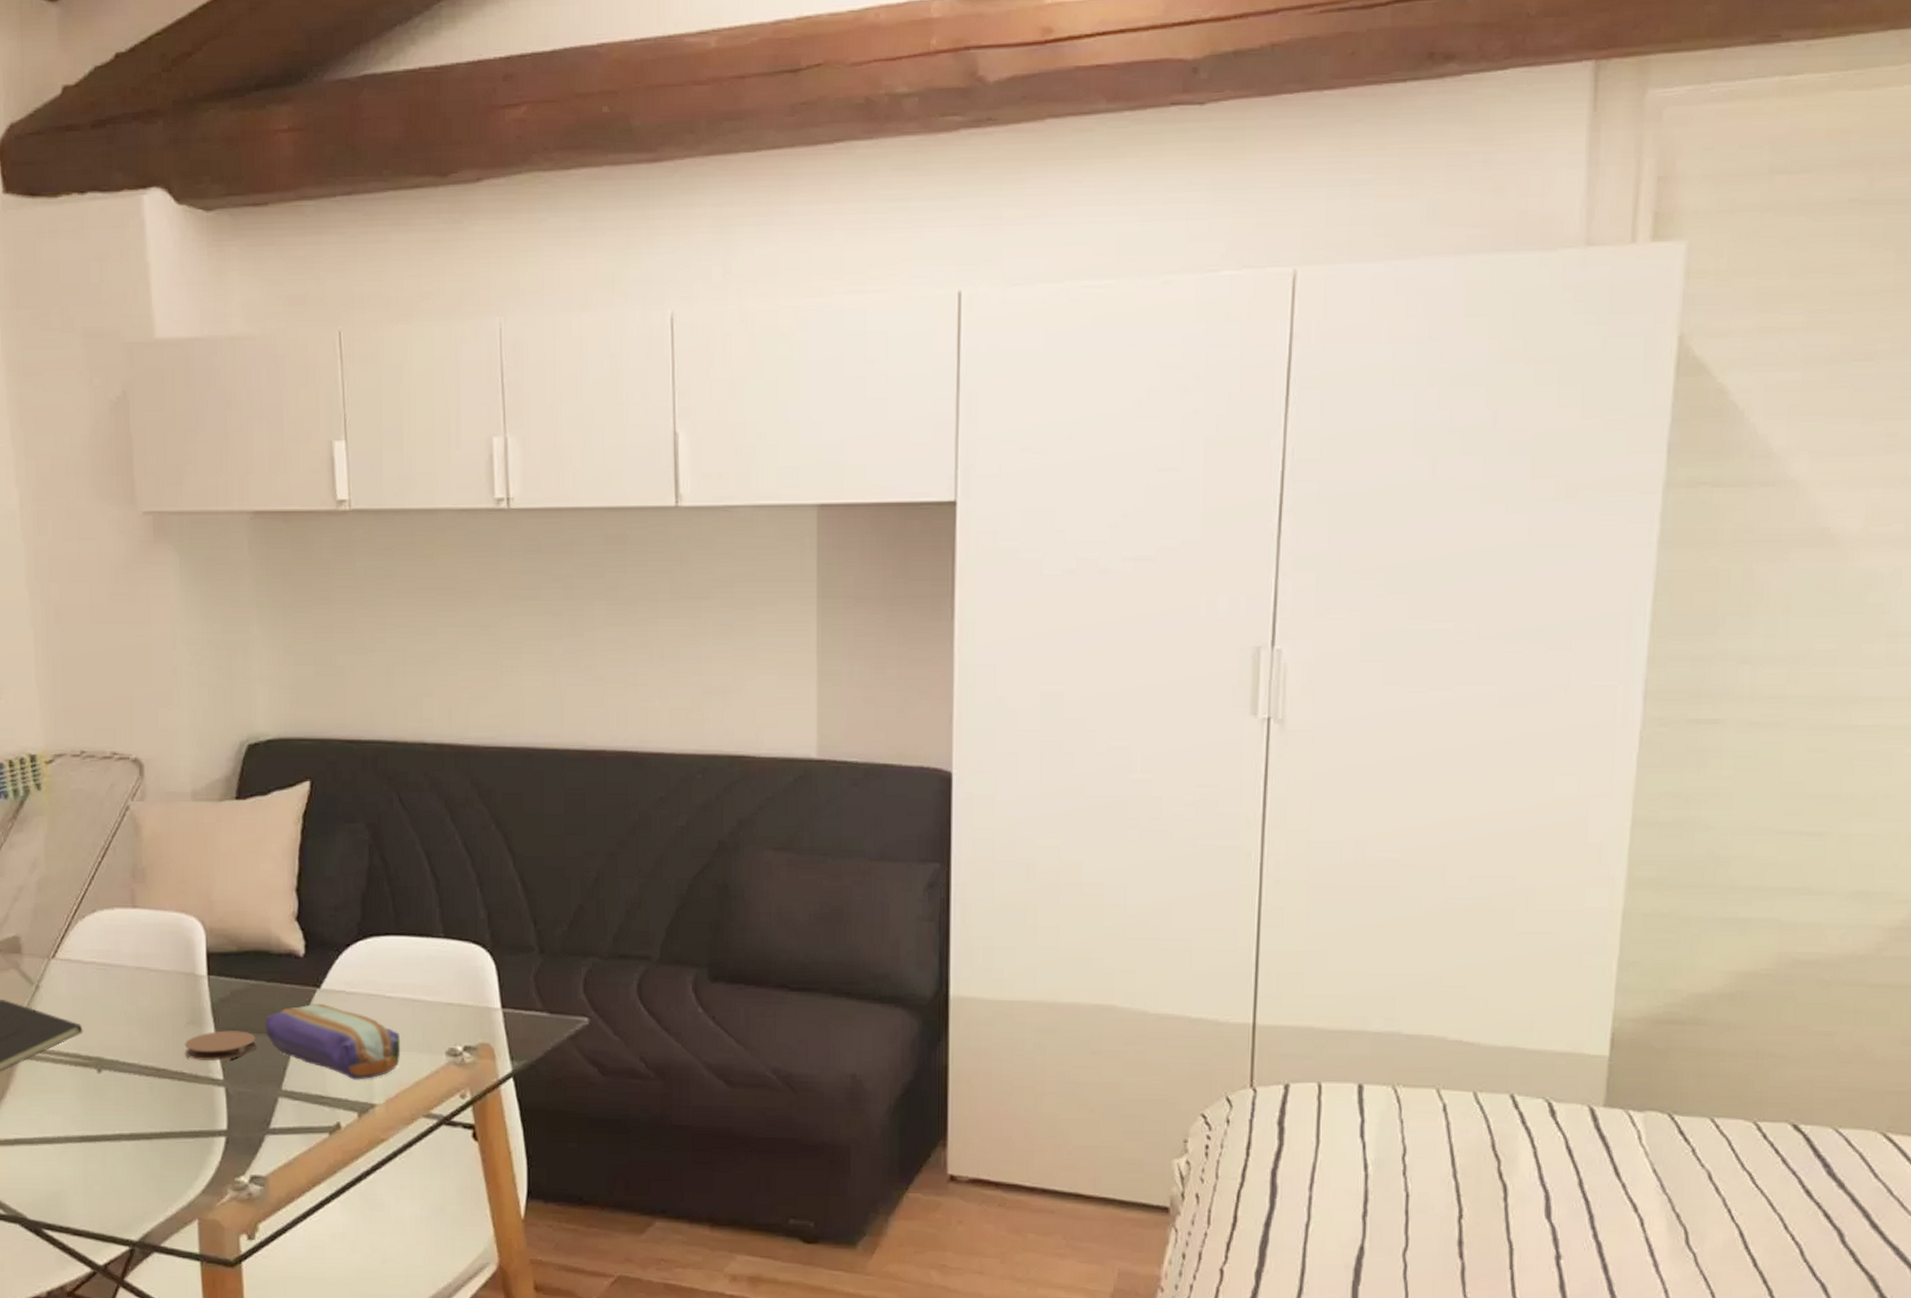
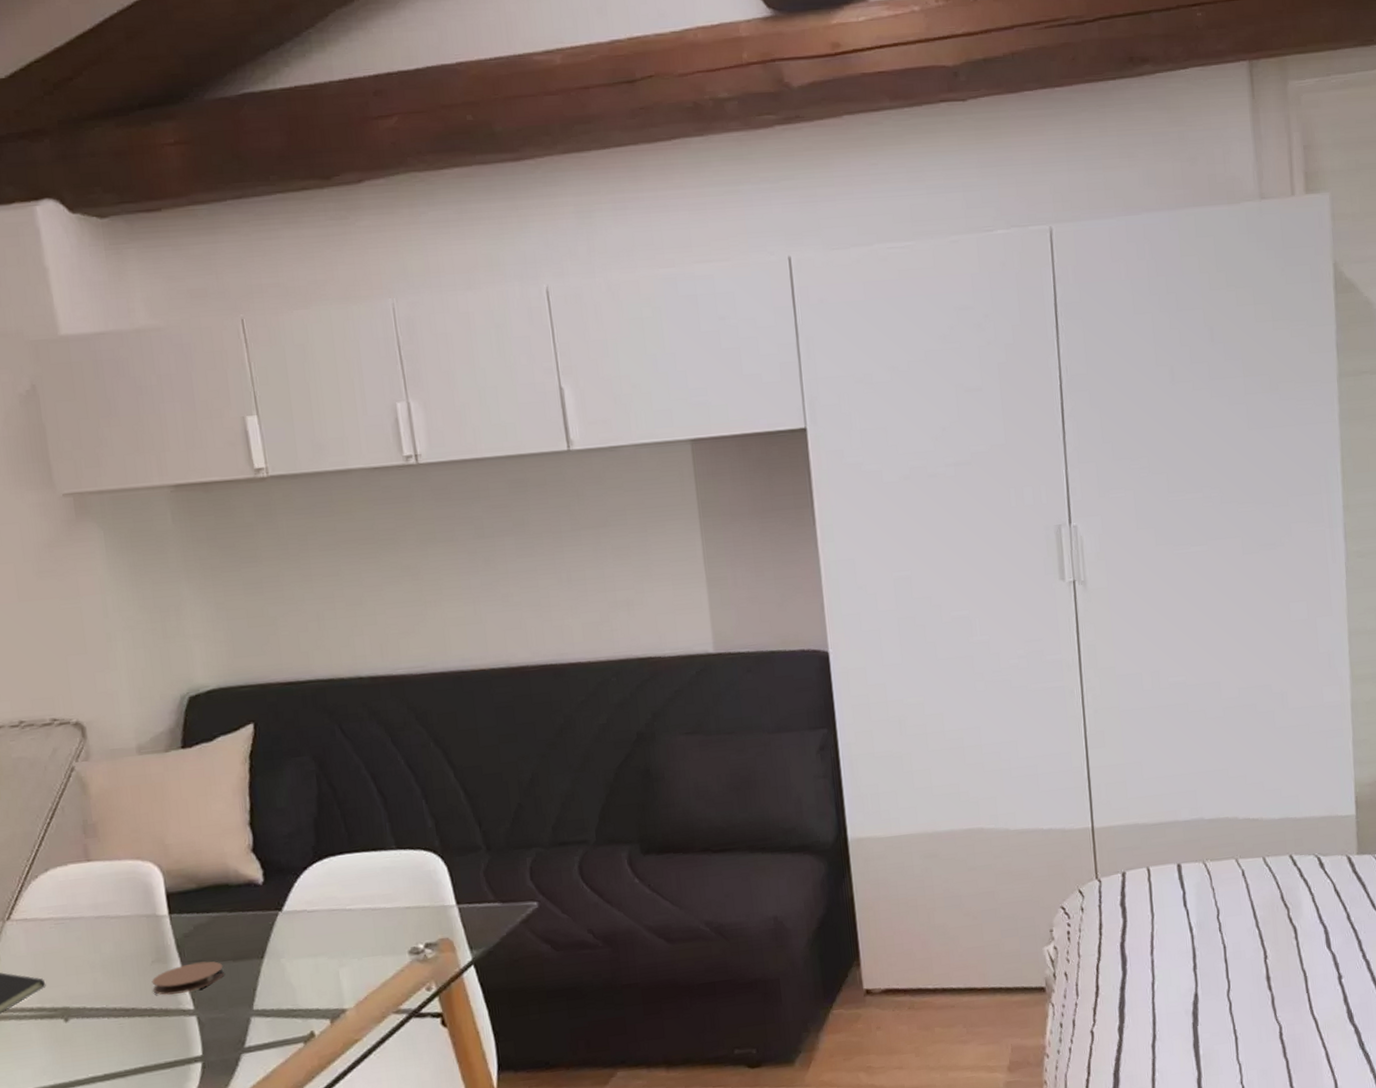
pencil case: present [266,1004,401,1080] -> none [231,925,366,990]

